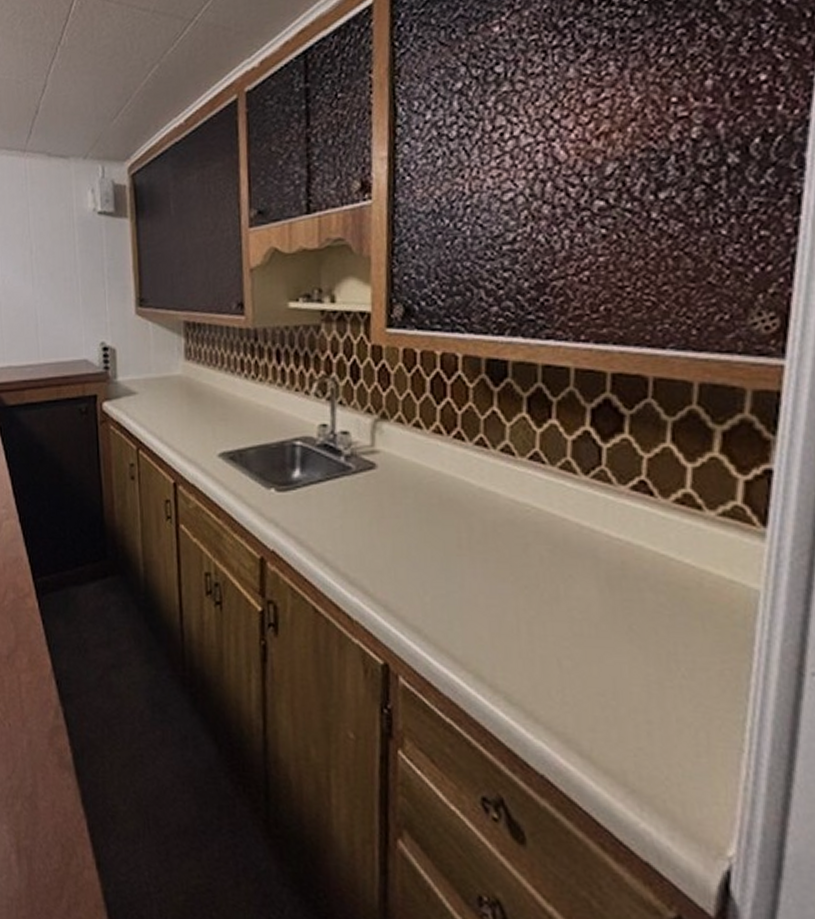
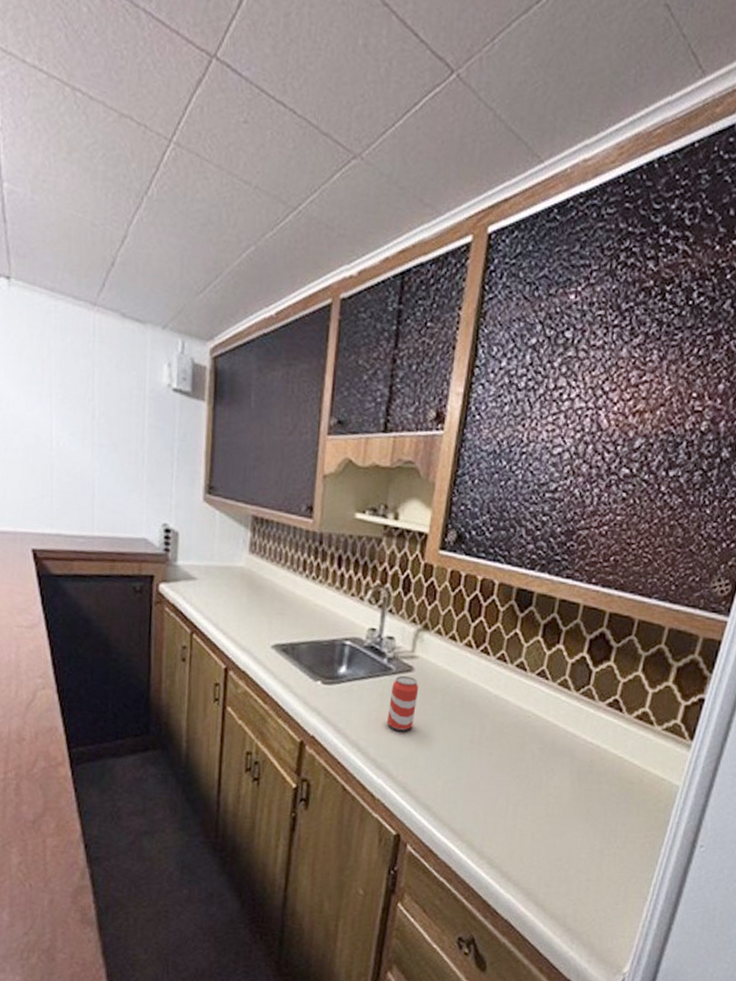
beverage can: none [353,474,386,538] -> present [387,675,419,731]

